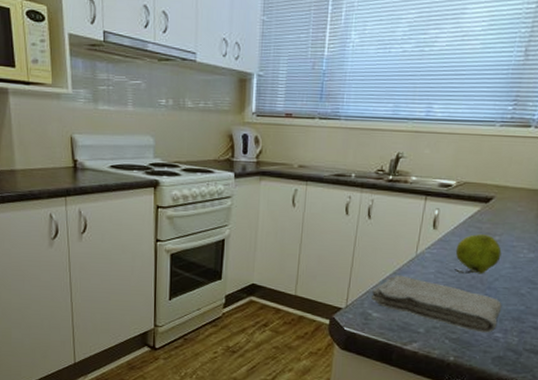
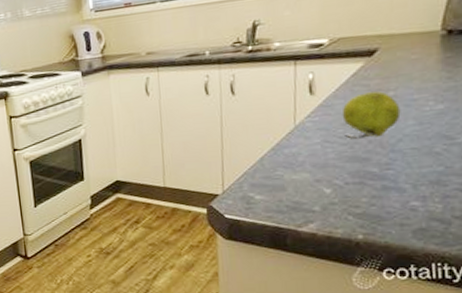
washcloth: present [370,275,502,333] -> none [249,150,414,203]

